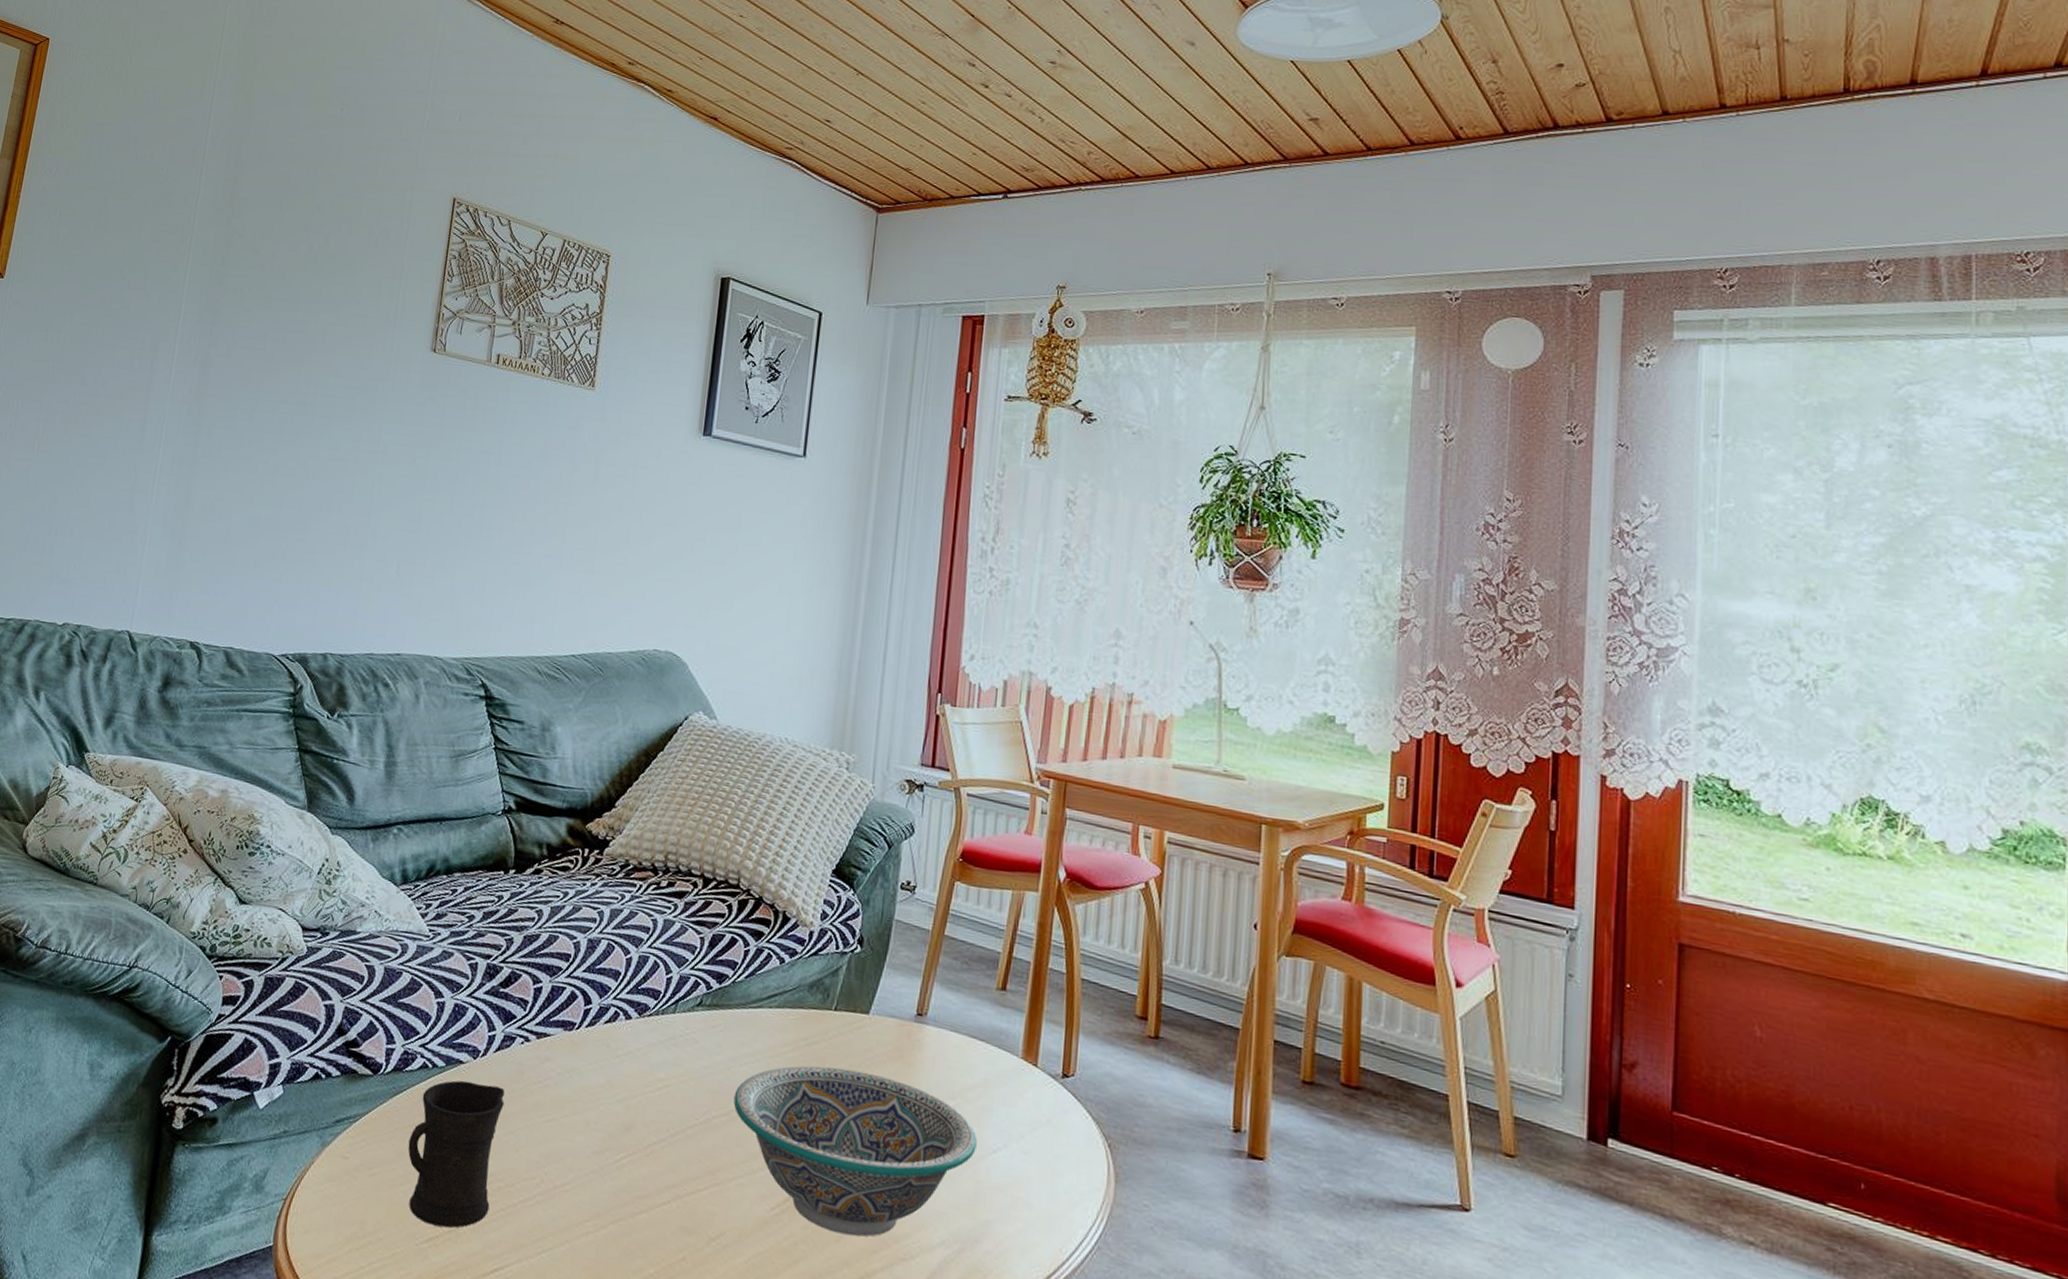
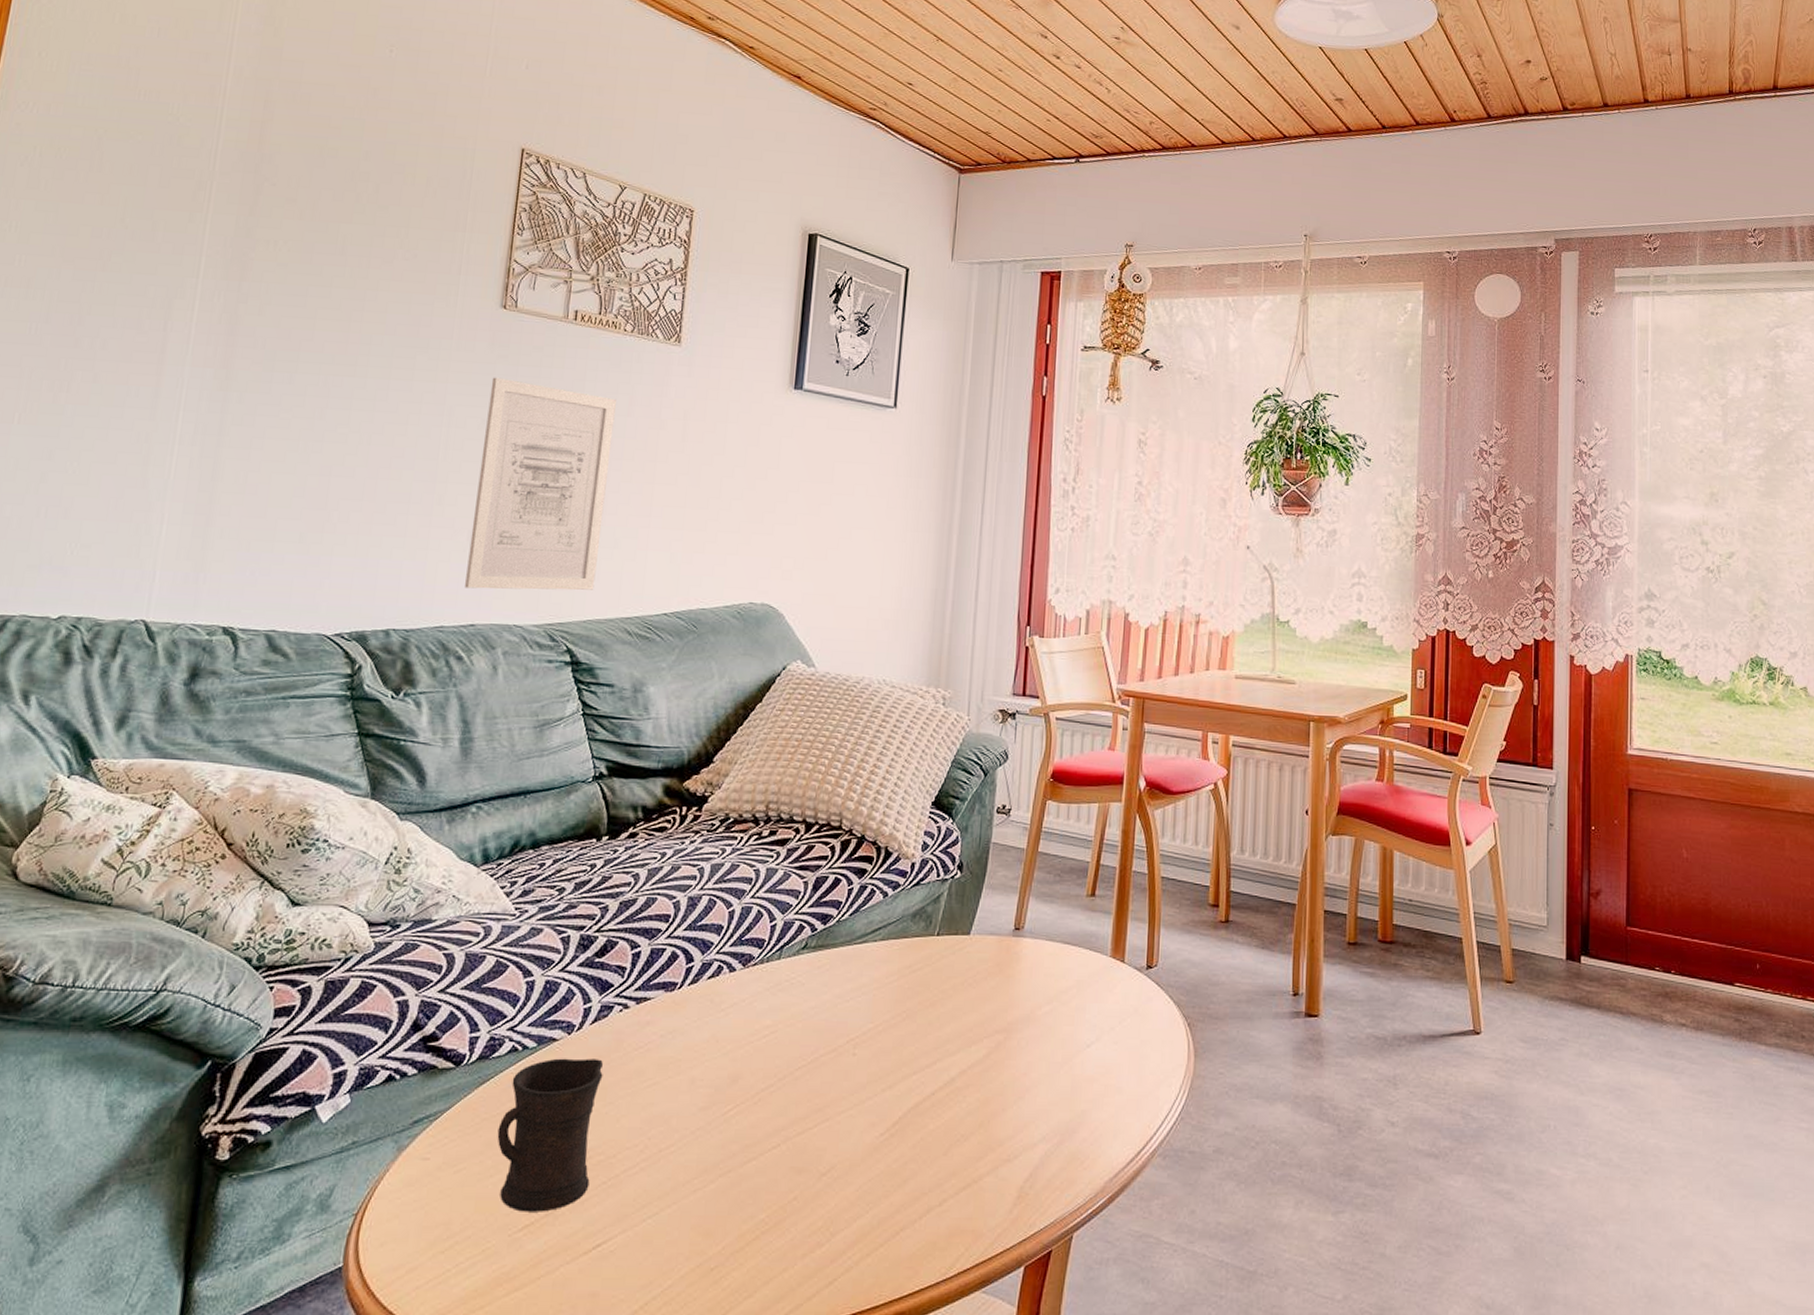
wall art: none [393,418,533,628] -> present [465,377,616,591]
bowl: present [733,1066,977,1237] -> none [841,989,1072,1147]

